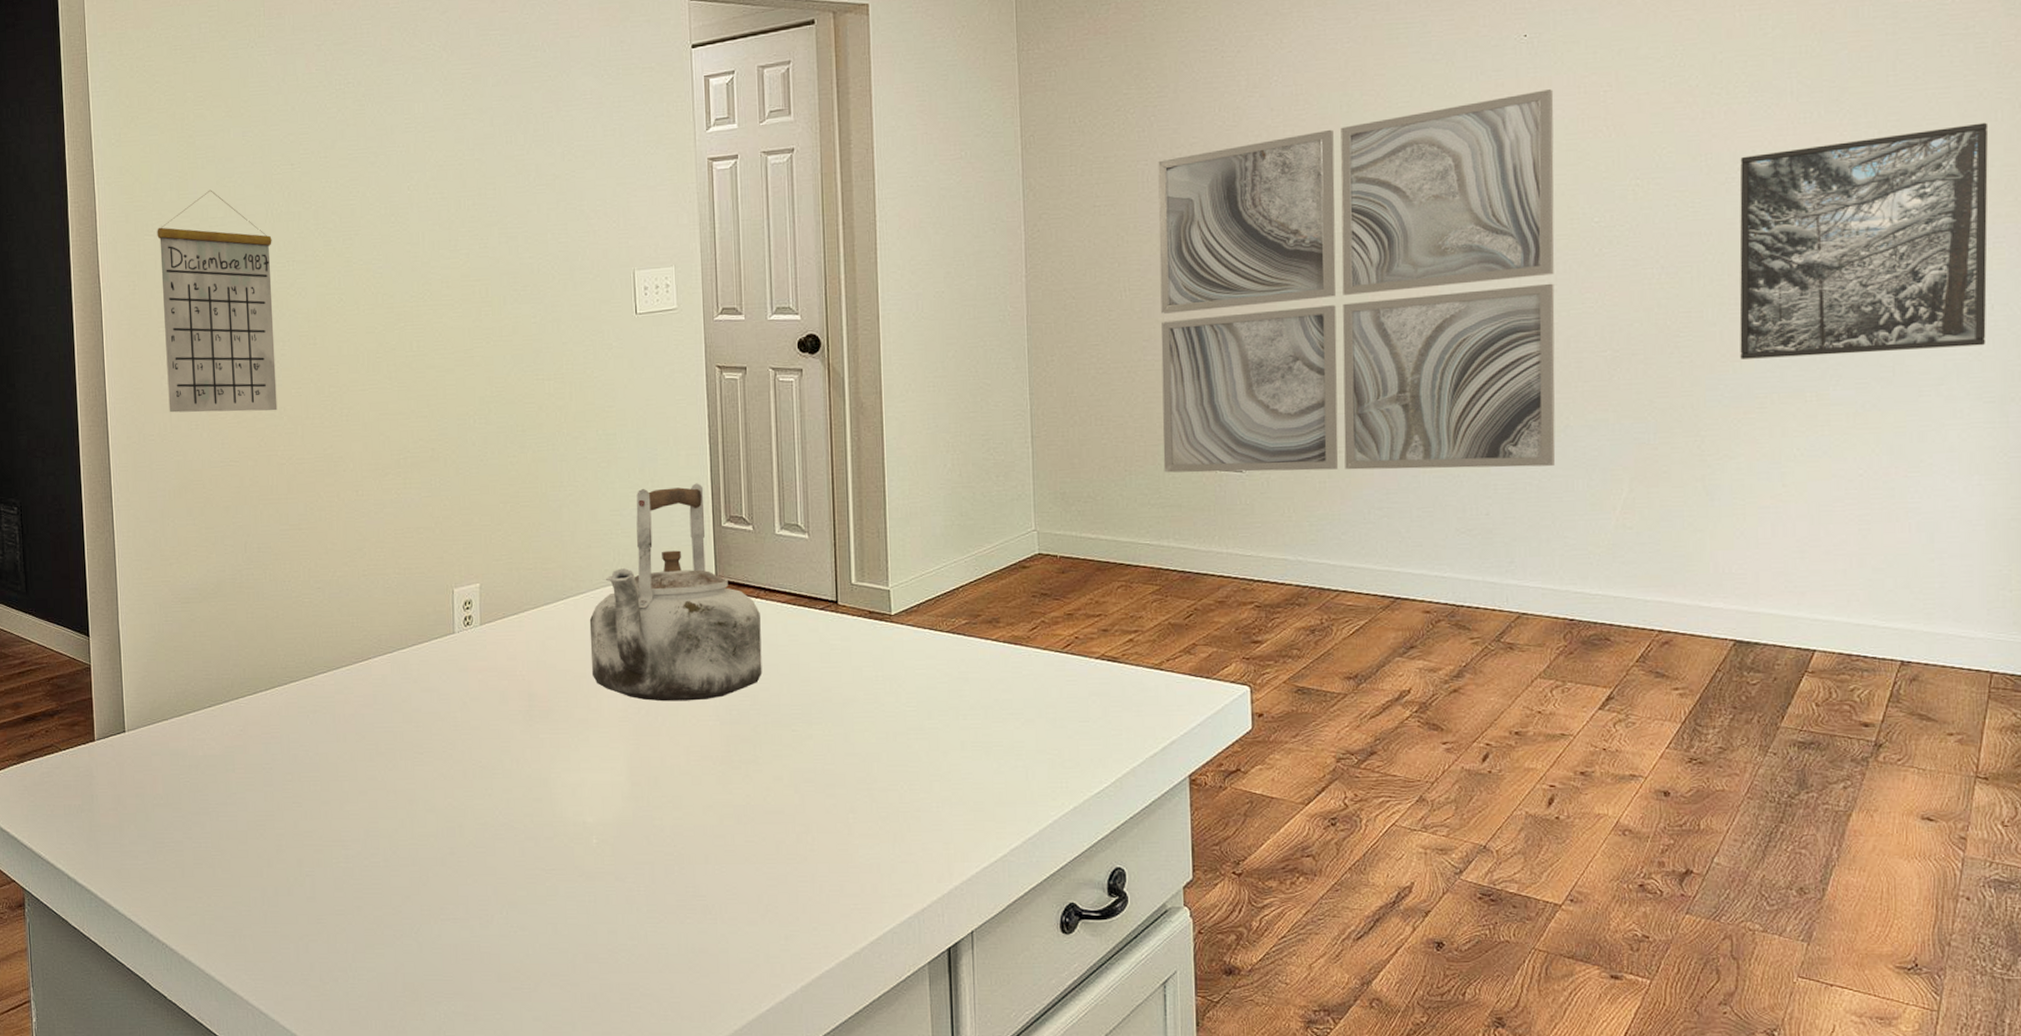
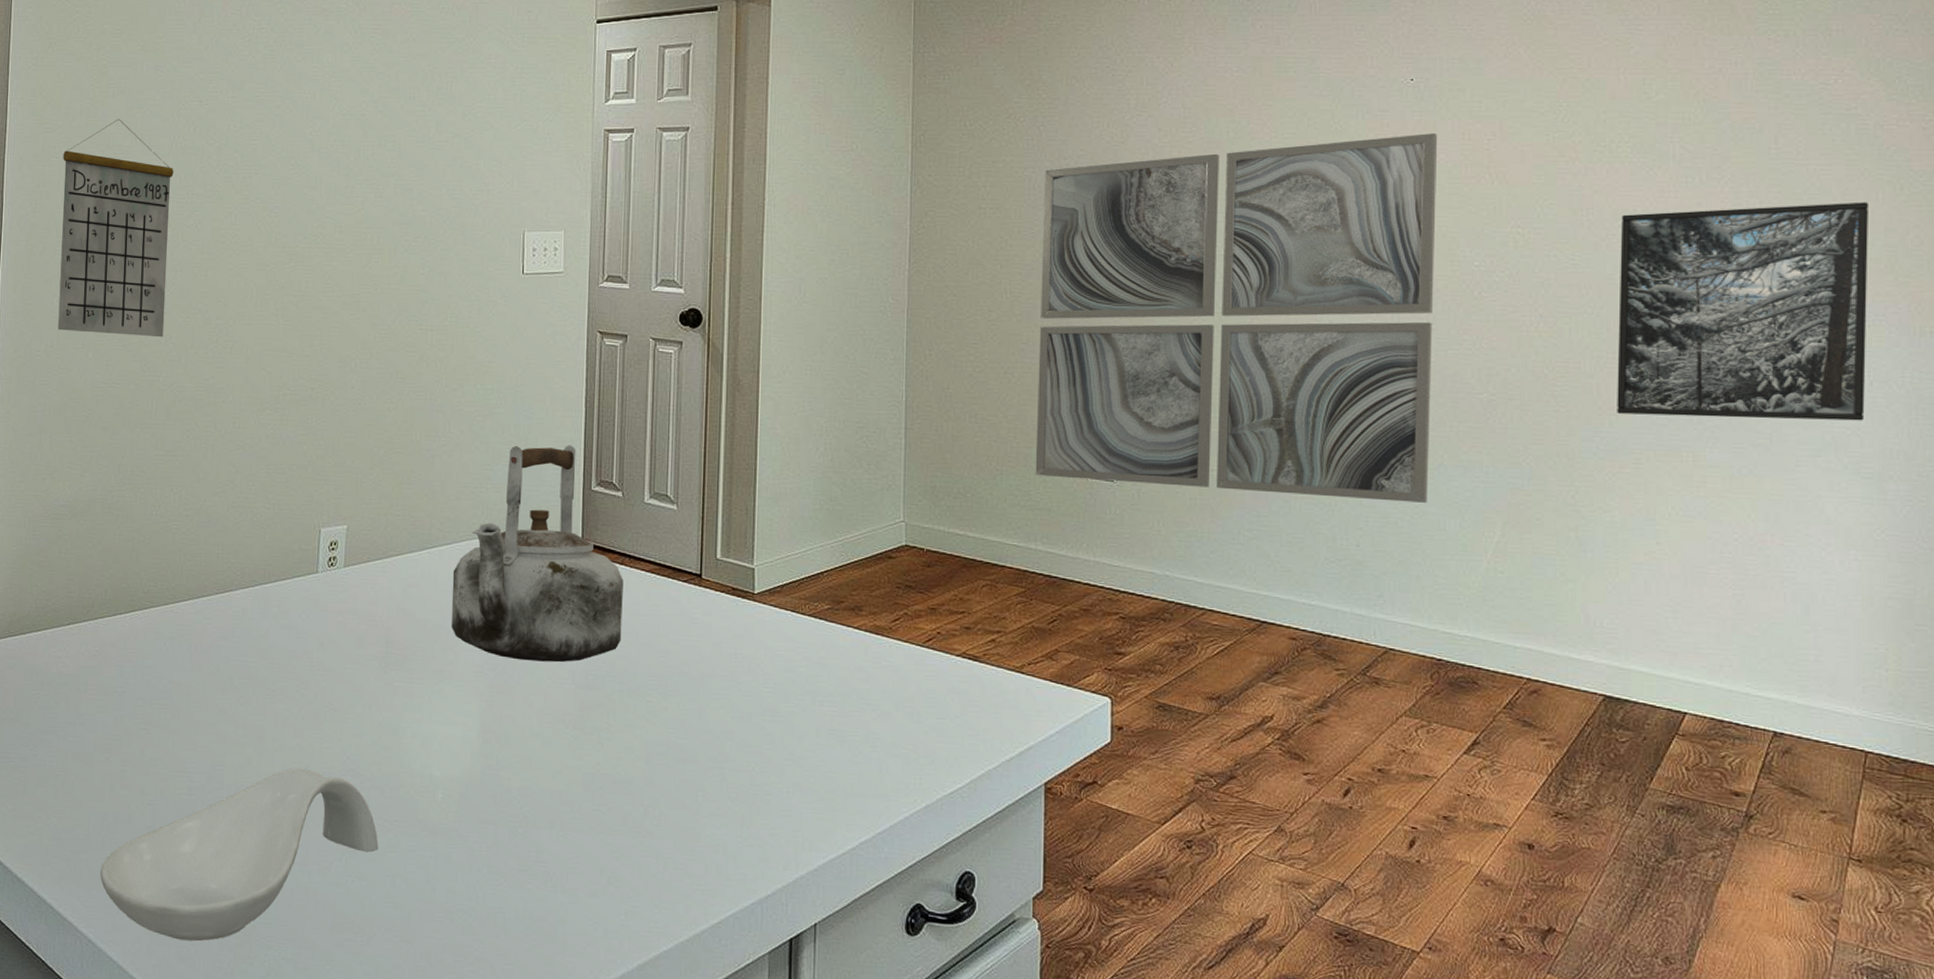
spoon rest: none [265,827,538,1004] -> present [100,768,379,942]

